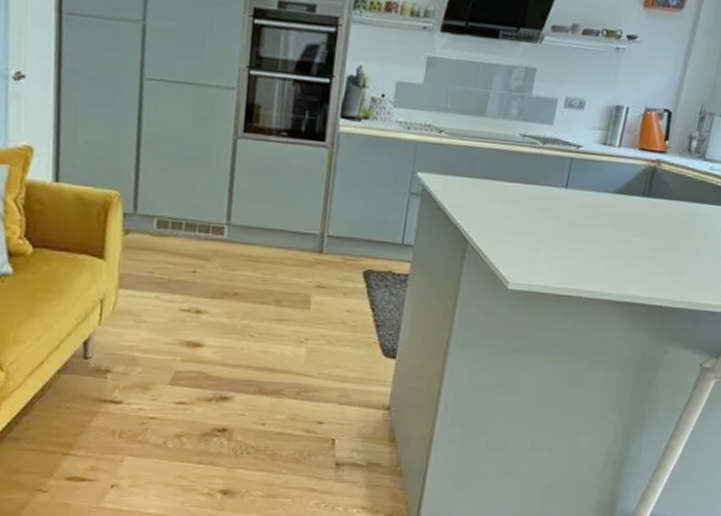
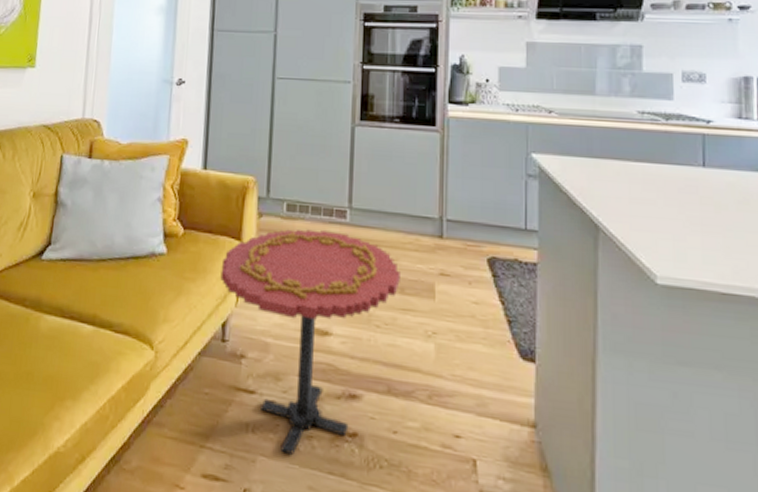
side table: none [80,246,278,453] -> present [220,229,400,456]

